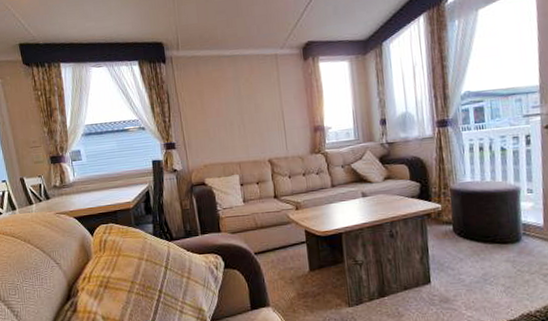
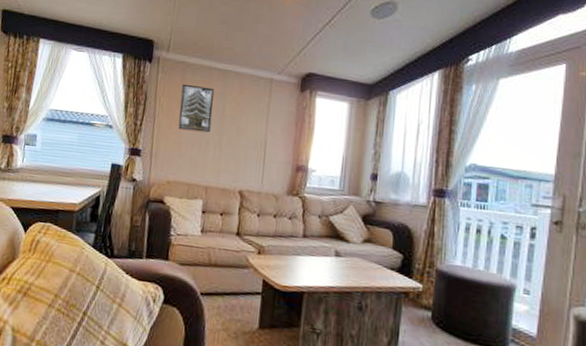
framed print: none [198,74,232,118] -> present [178,83,214,133]

